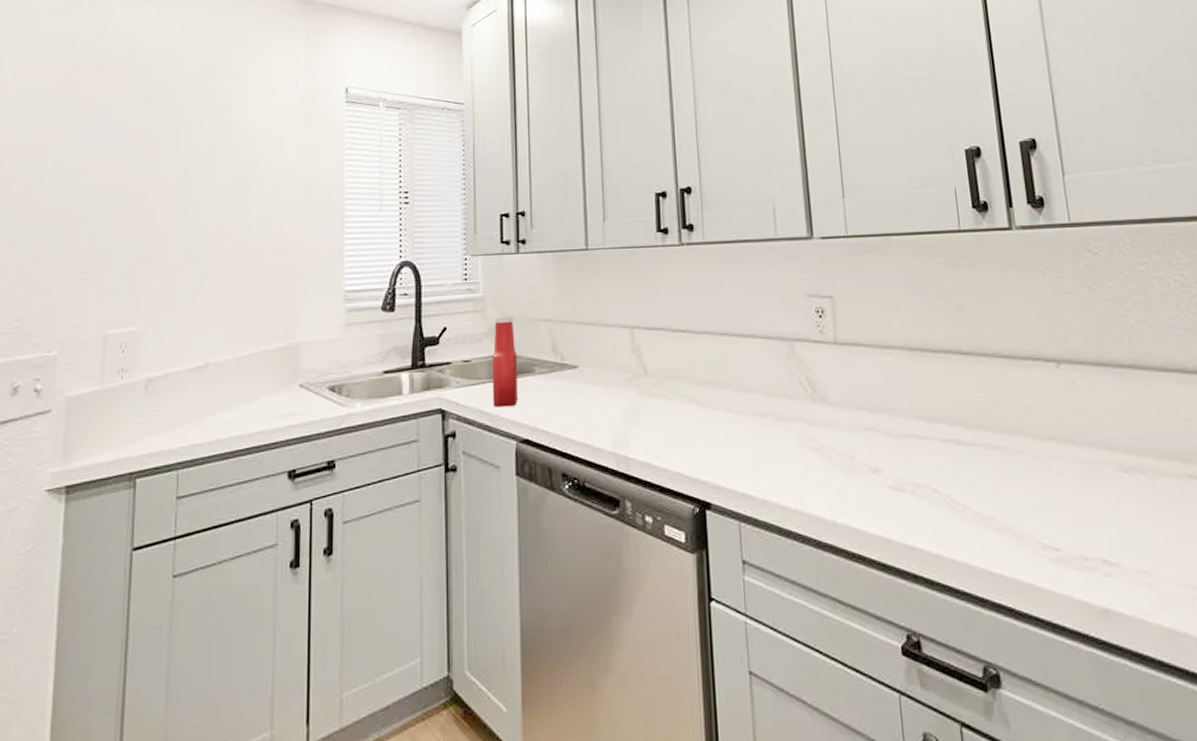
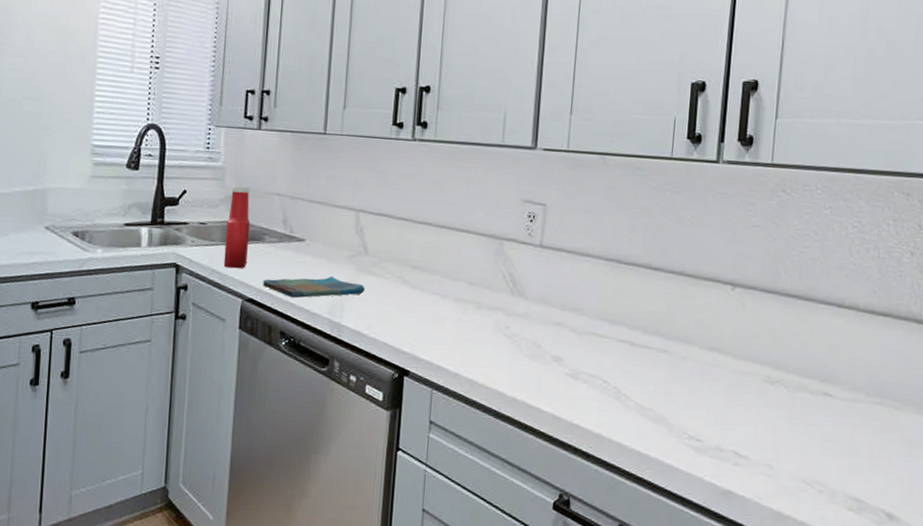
dish towel: none [537,403,650,434] -> present [263,276,365,298]

